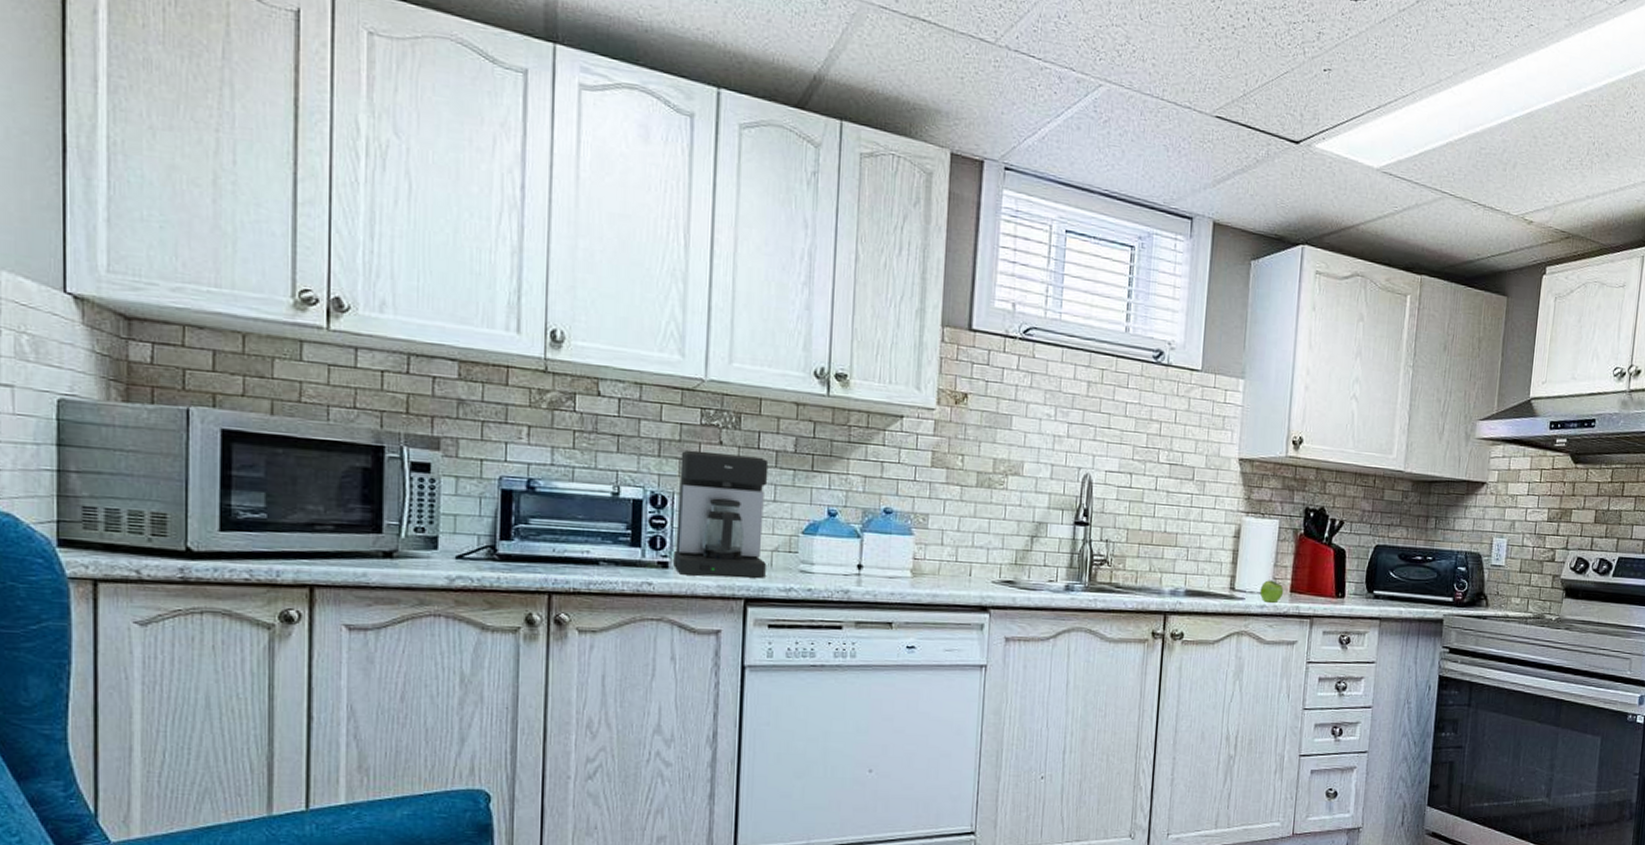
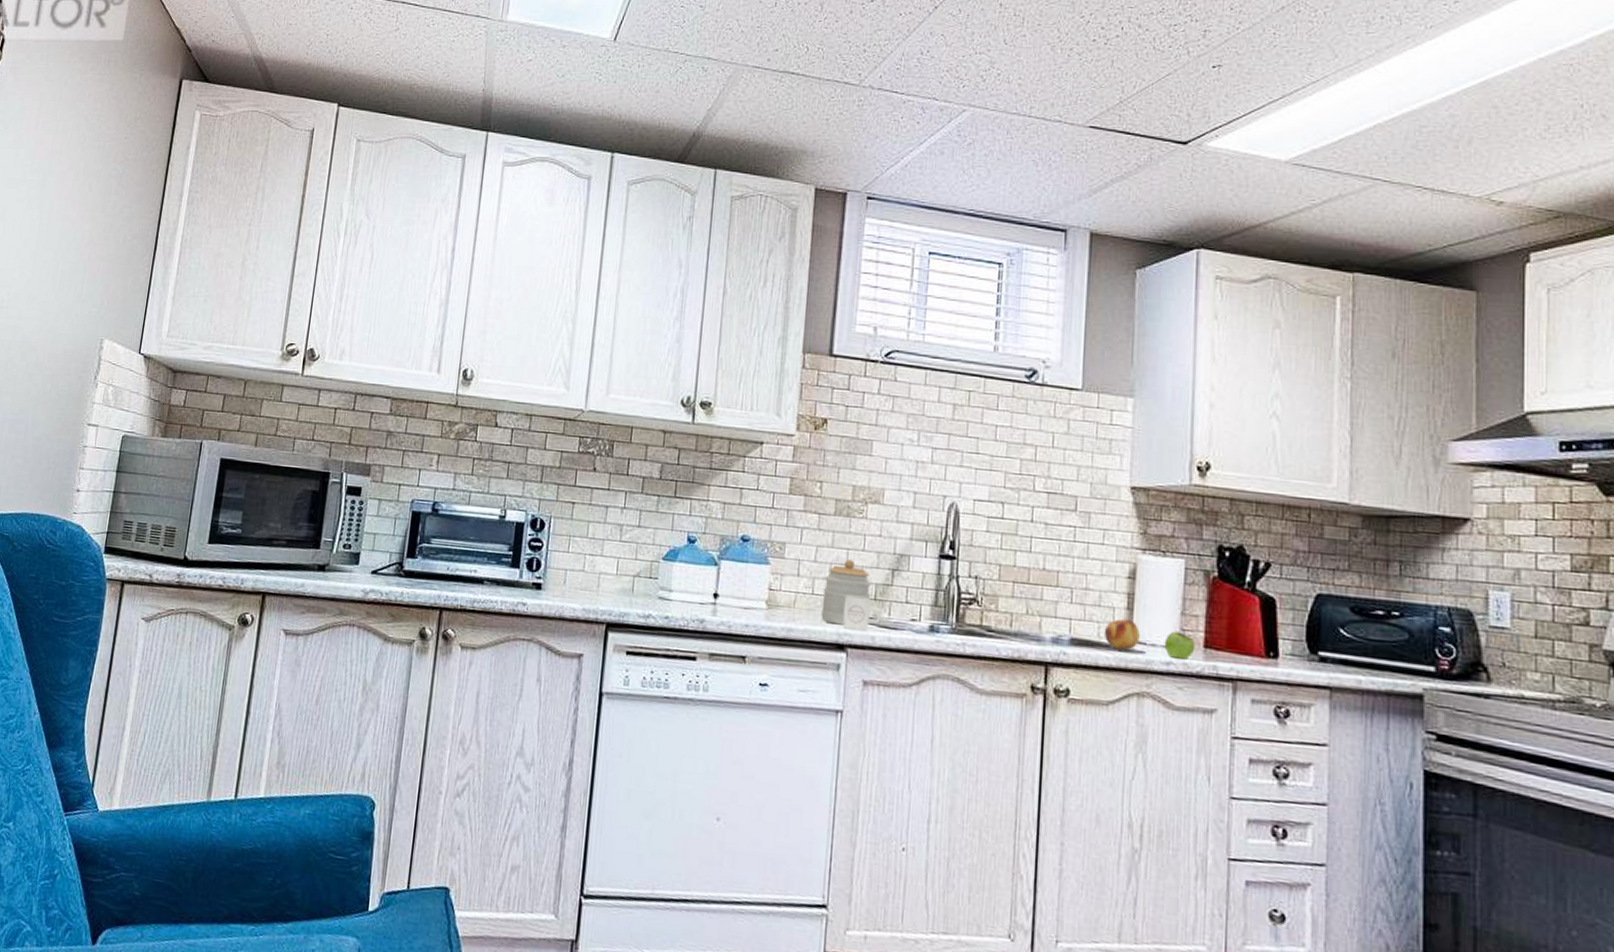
coffee maker: present [673,449,769,579] -> none [546,476,636,604]
jar: none [964,528,1013,589] -> present [820,559,872,625]
mug: none [985,560,1021,594] -> present [842,594,881,632]
fruit: none [1212,571,1242,598] -> present [1103,618,1140,651]

